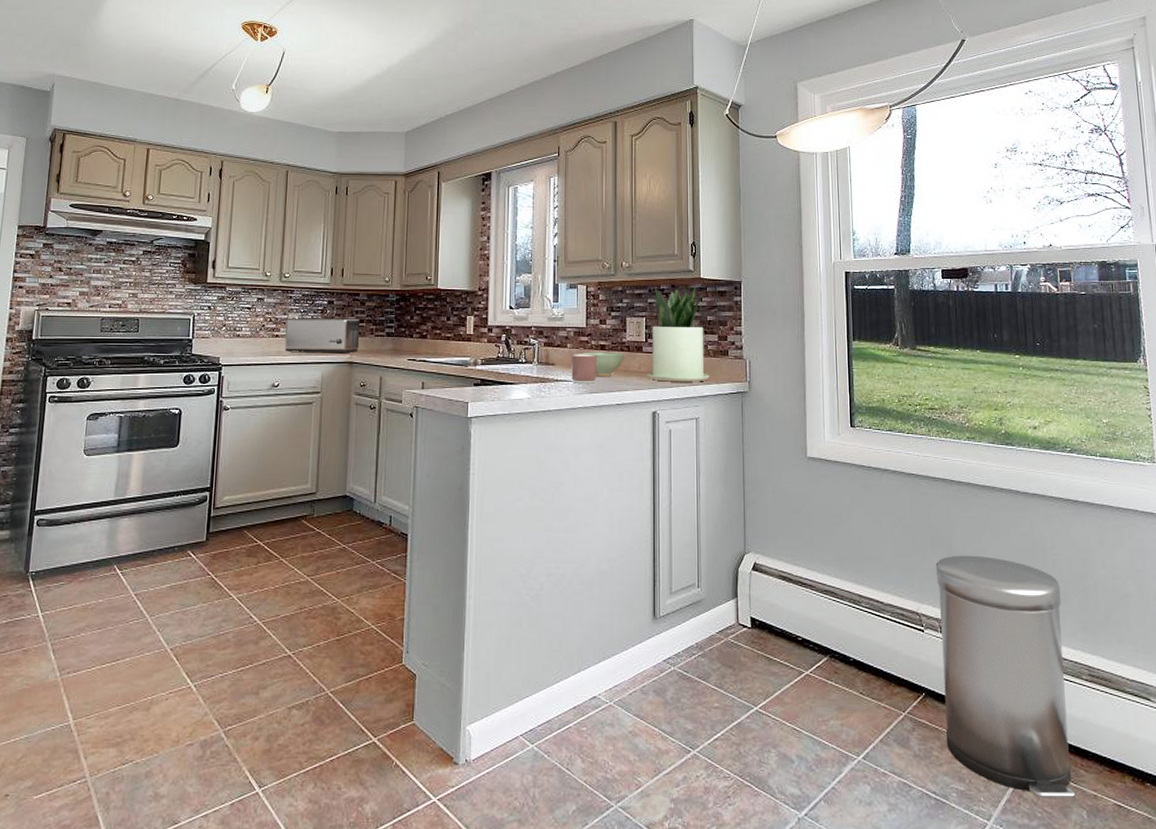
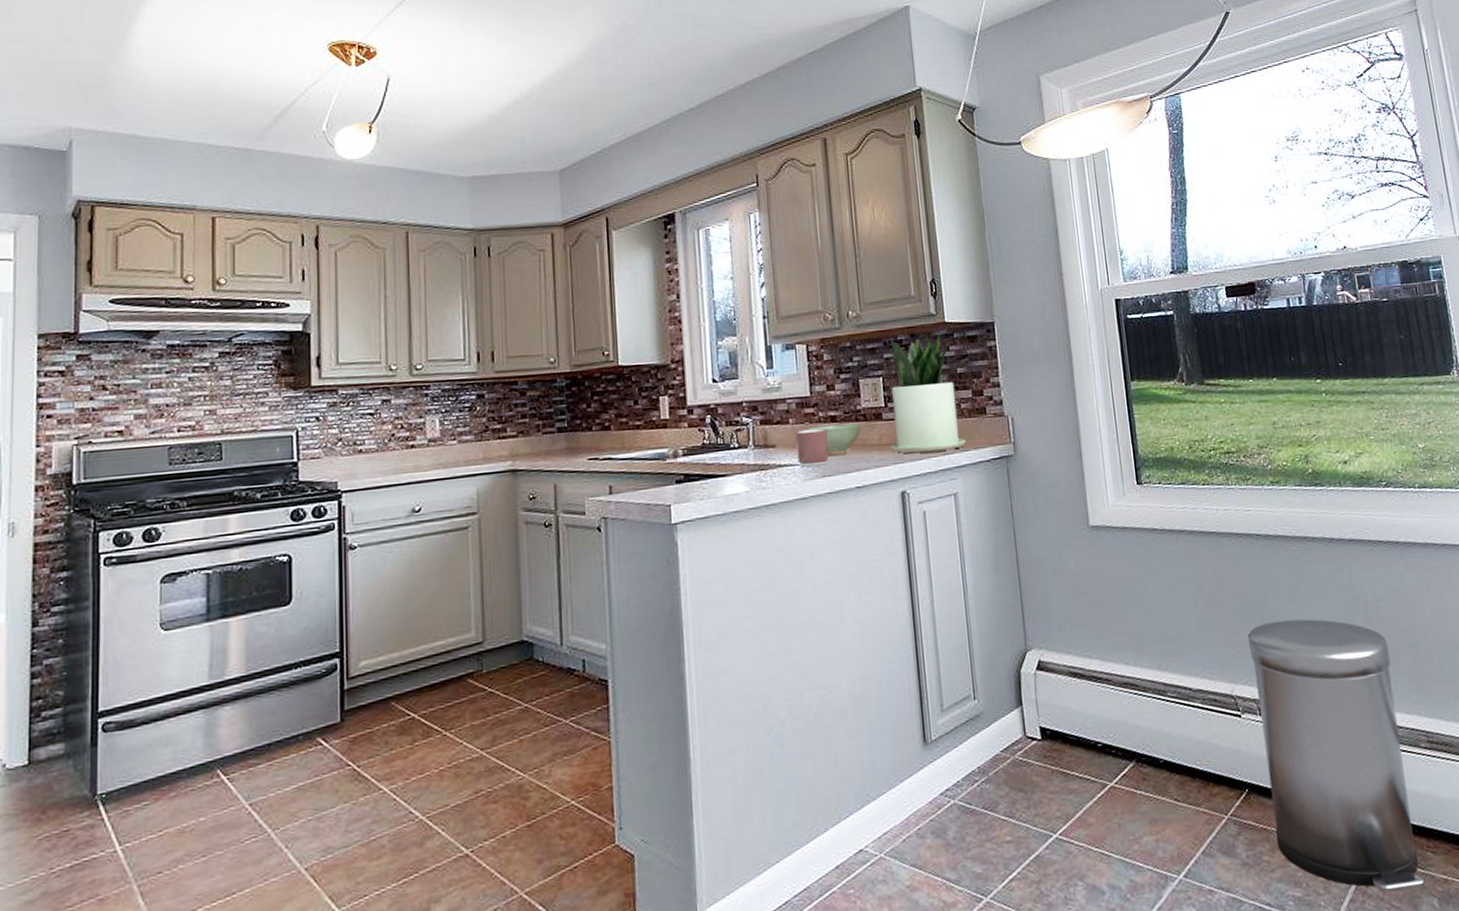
toaster: present [284,317,361,354] -> none [422,413,523,465]

